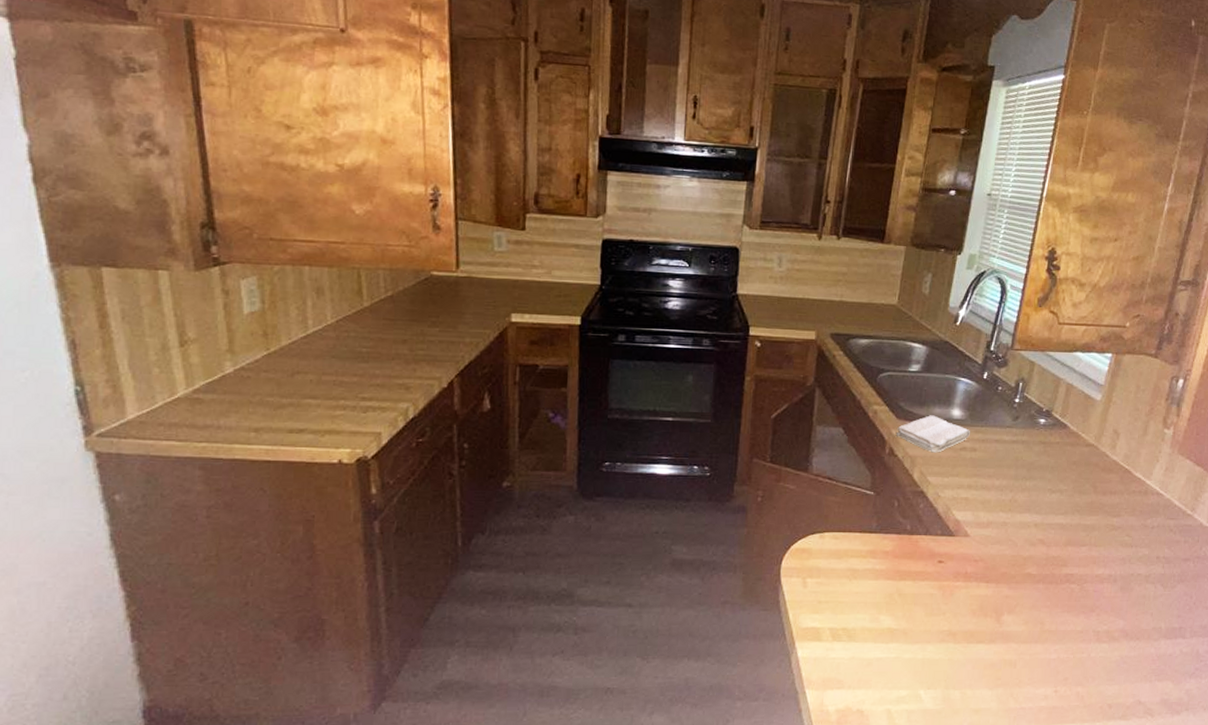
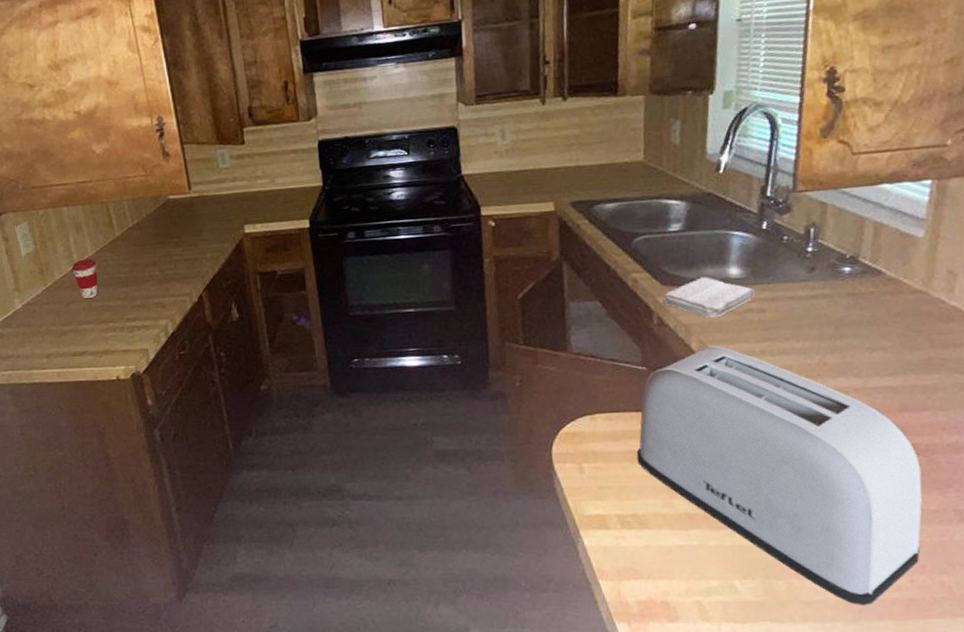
coffee cup: none [303,326,336,372] -> present [71,258,98,300]
toaster: none [854,477,1075,714] -> present [636,346,922,606]

